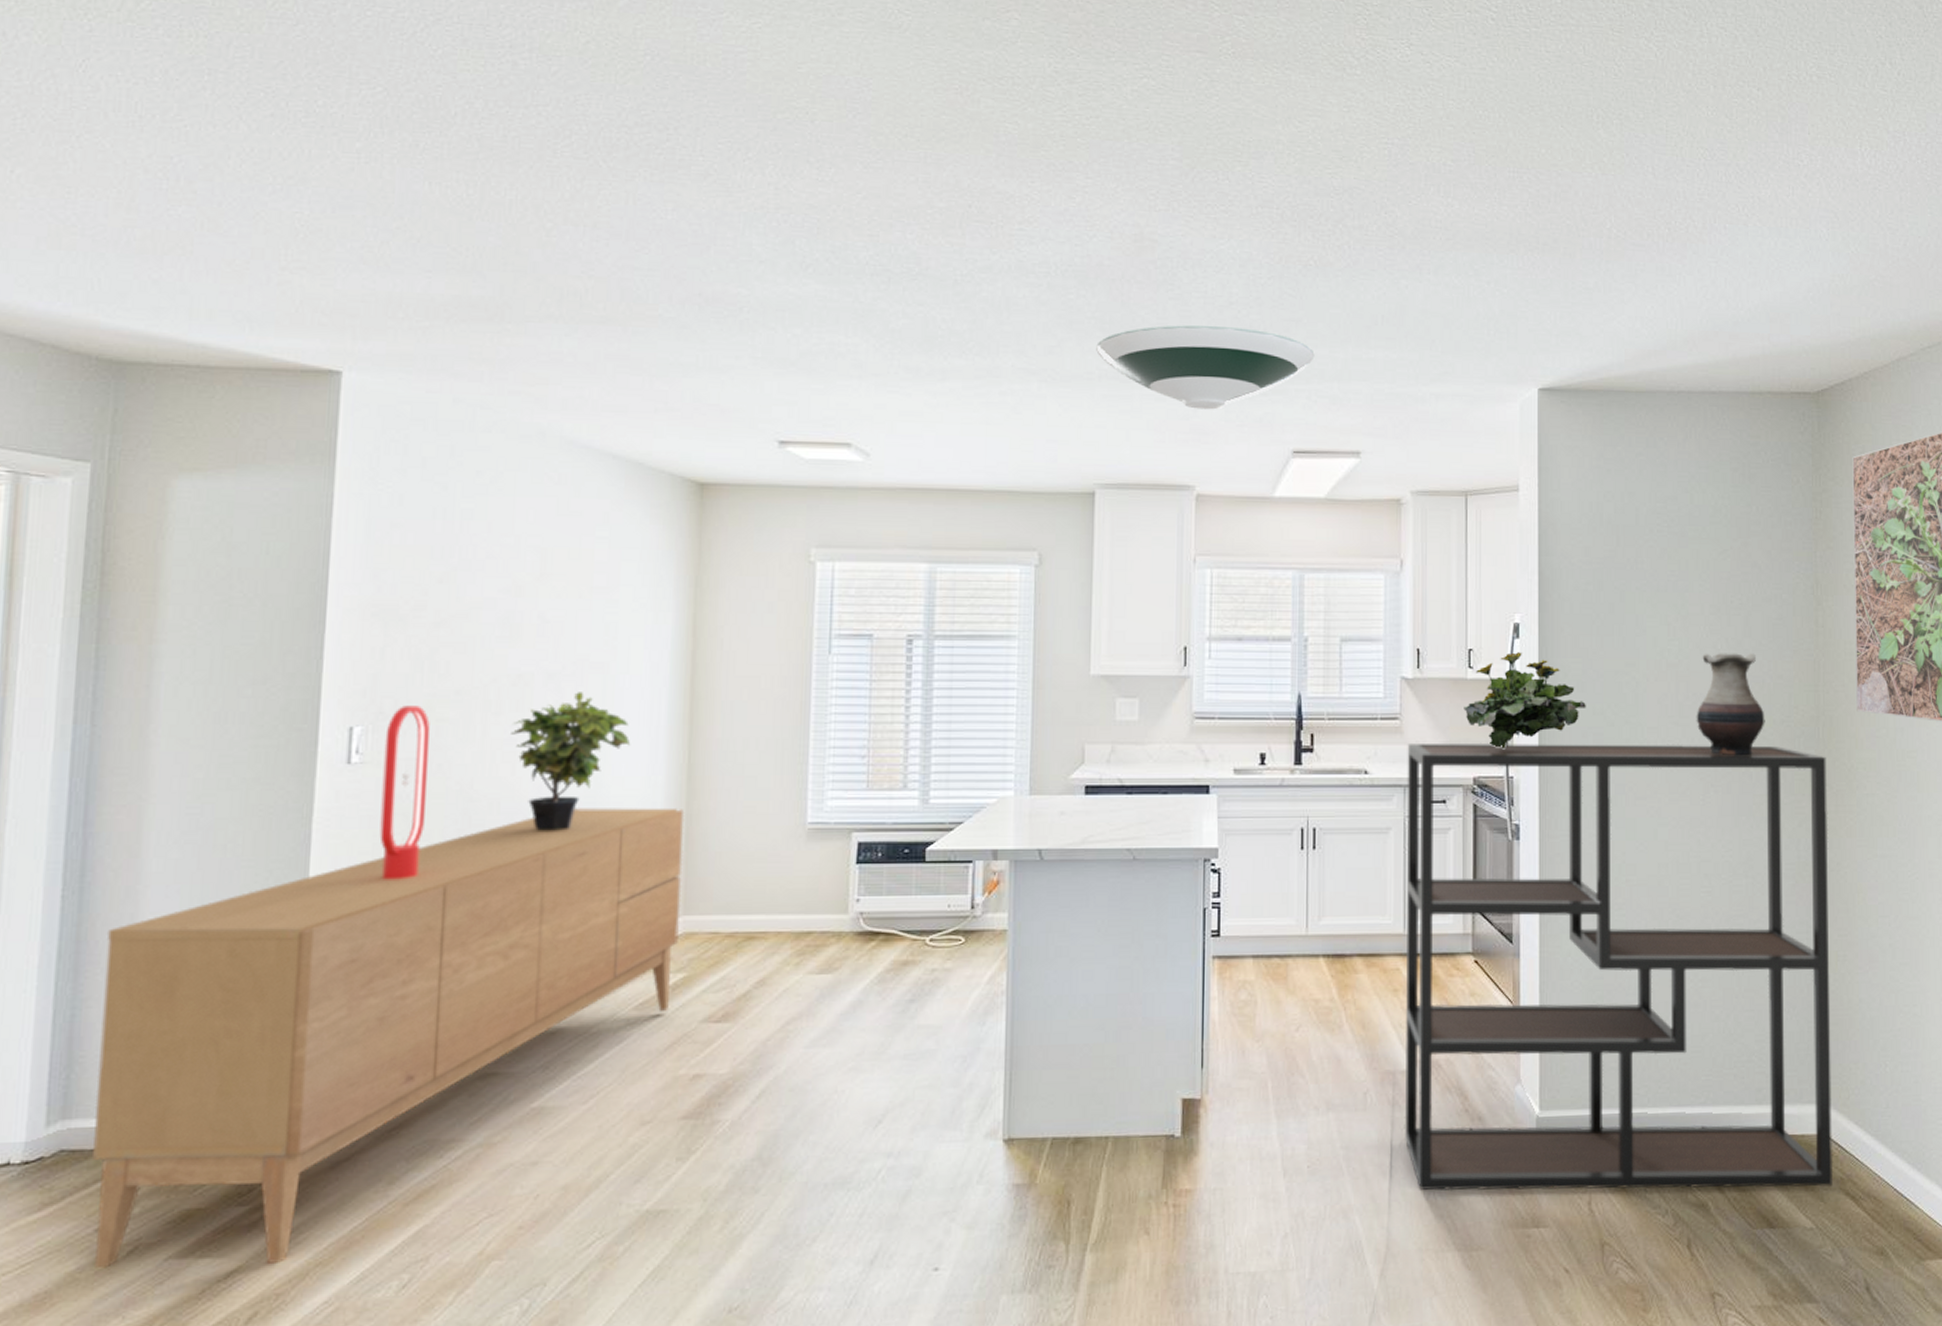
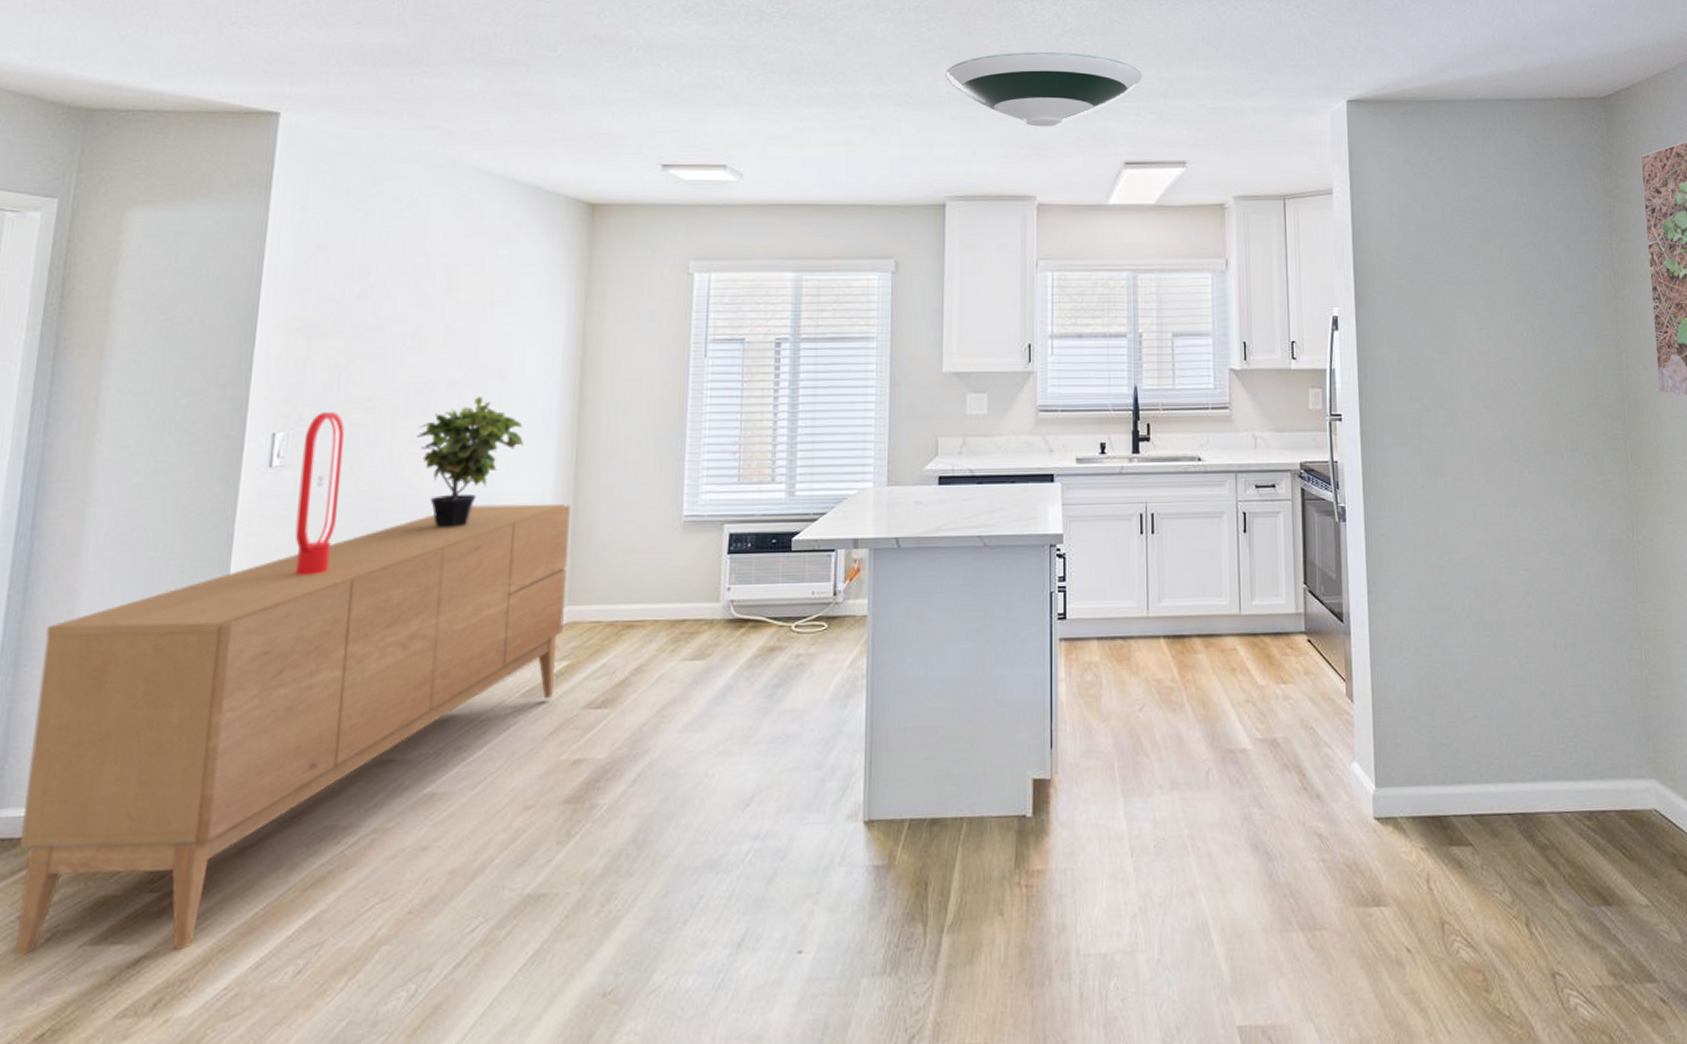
shelving unit: present [1404,742,1834,1191] -> none [1237,427,1665,870]
flowering plant: present [1464,652,1586,750] -> none [1289,343,1403,436]
vase: present [1696,653,1765,756] -> none [1507,340,1573,438]

